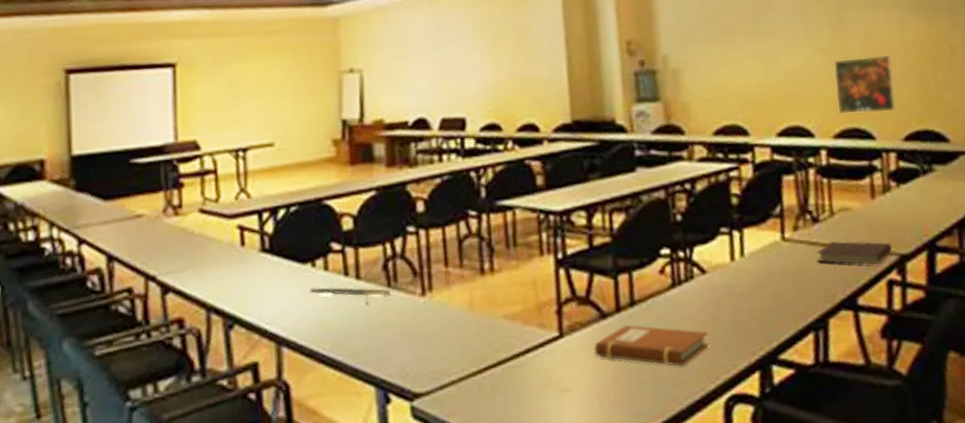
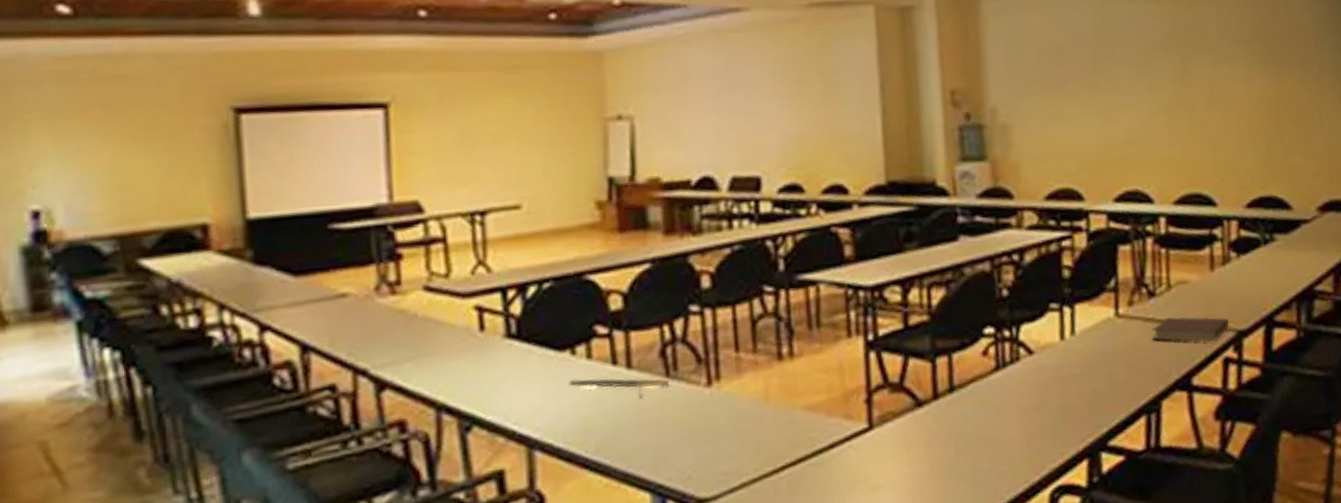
notebook: present [594,324,709,367] -> none [908,413,1034,457]
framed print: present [833,55,897,115] -> none [1176,113,1240,179]

